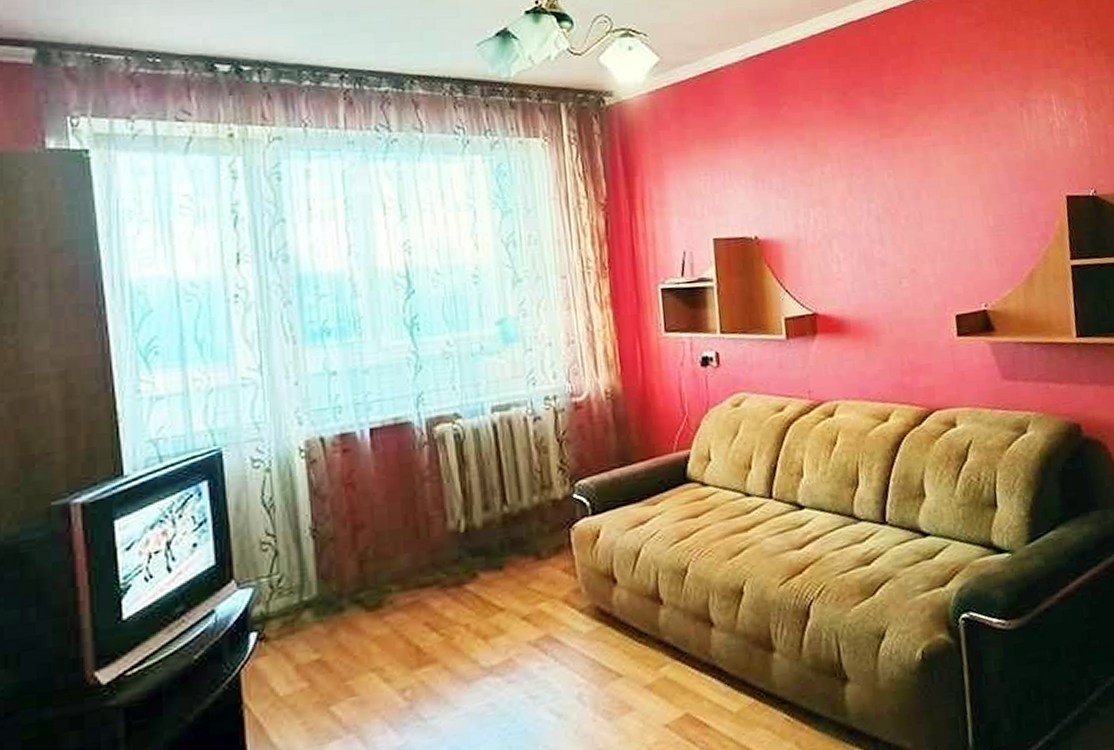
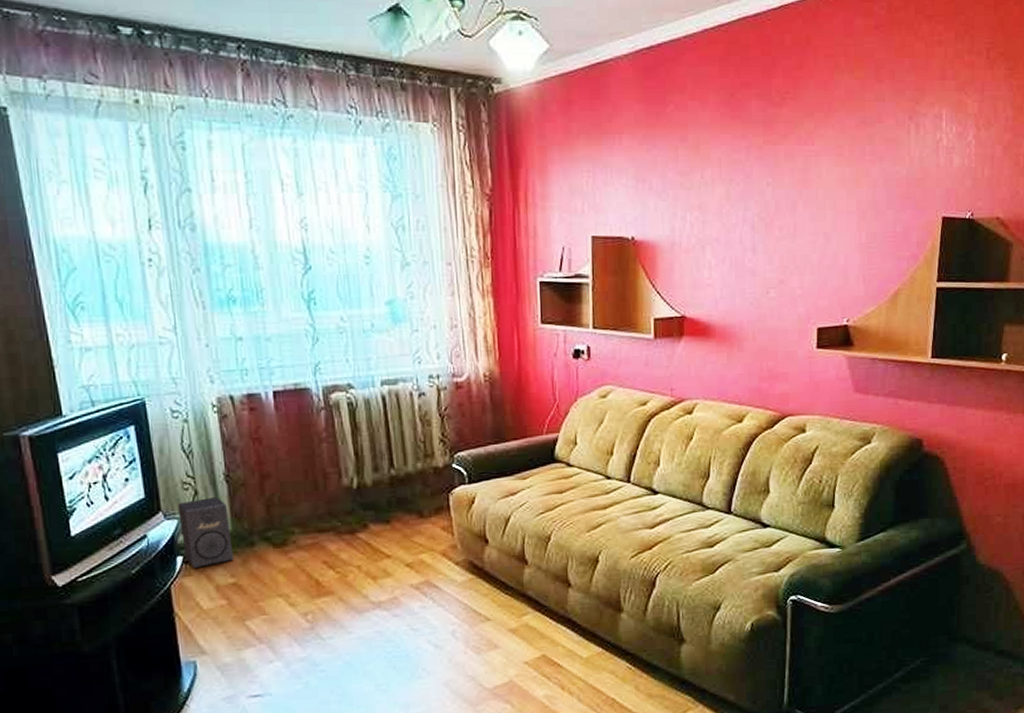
speaker: none [254,555,318,646] -> present [178,496,233,568]

